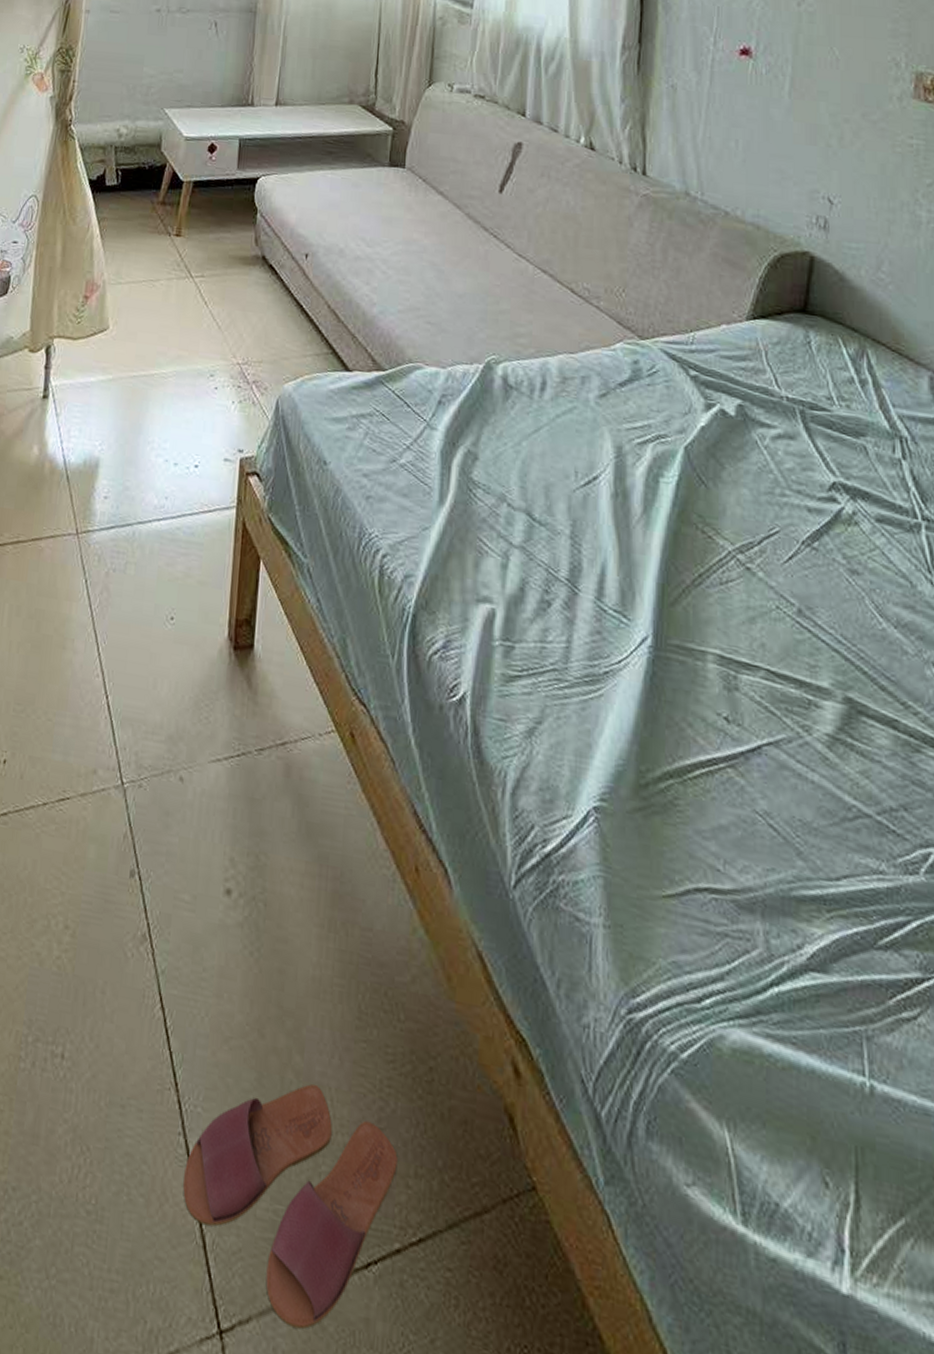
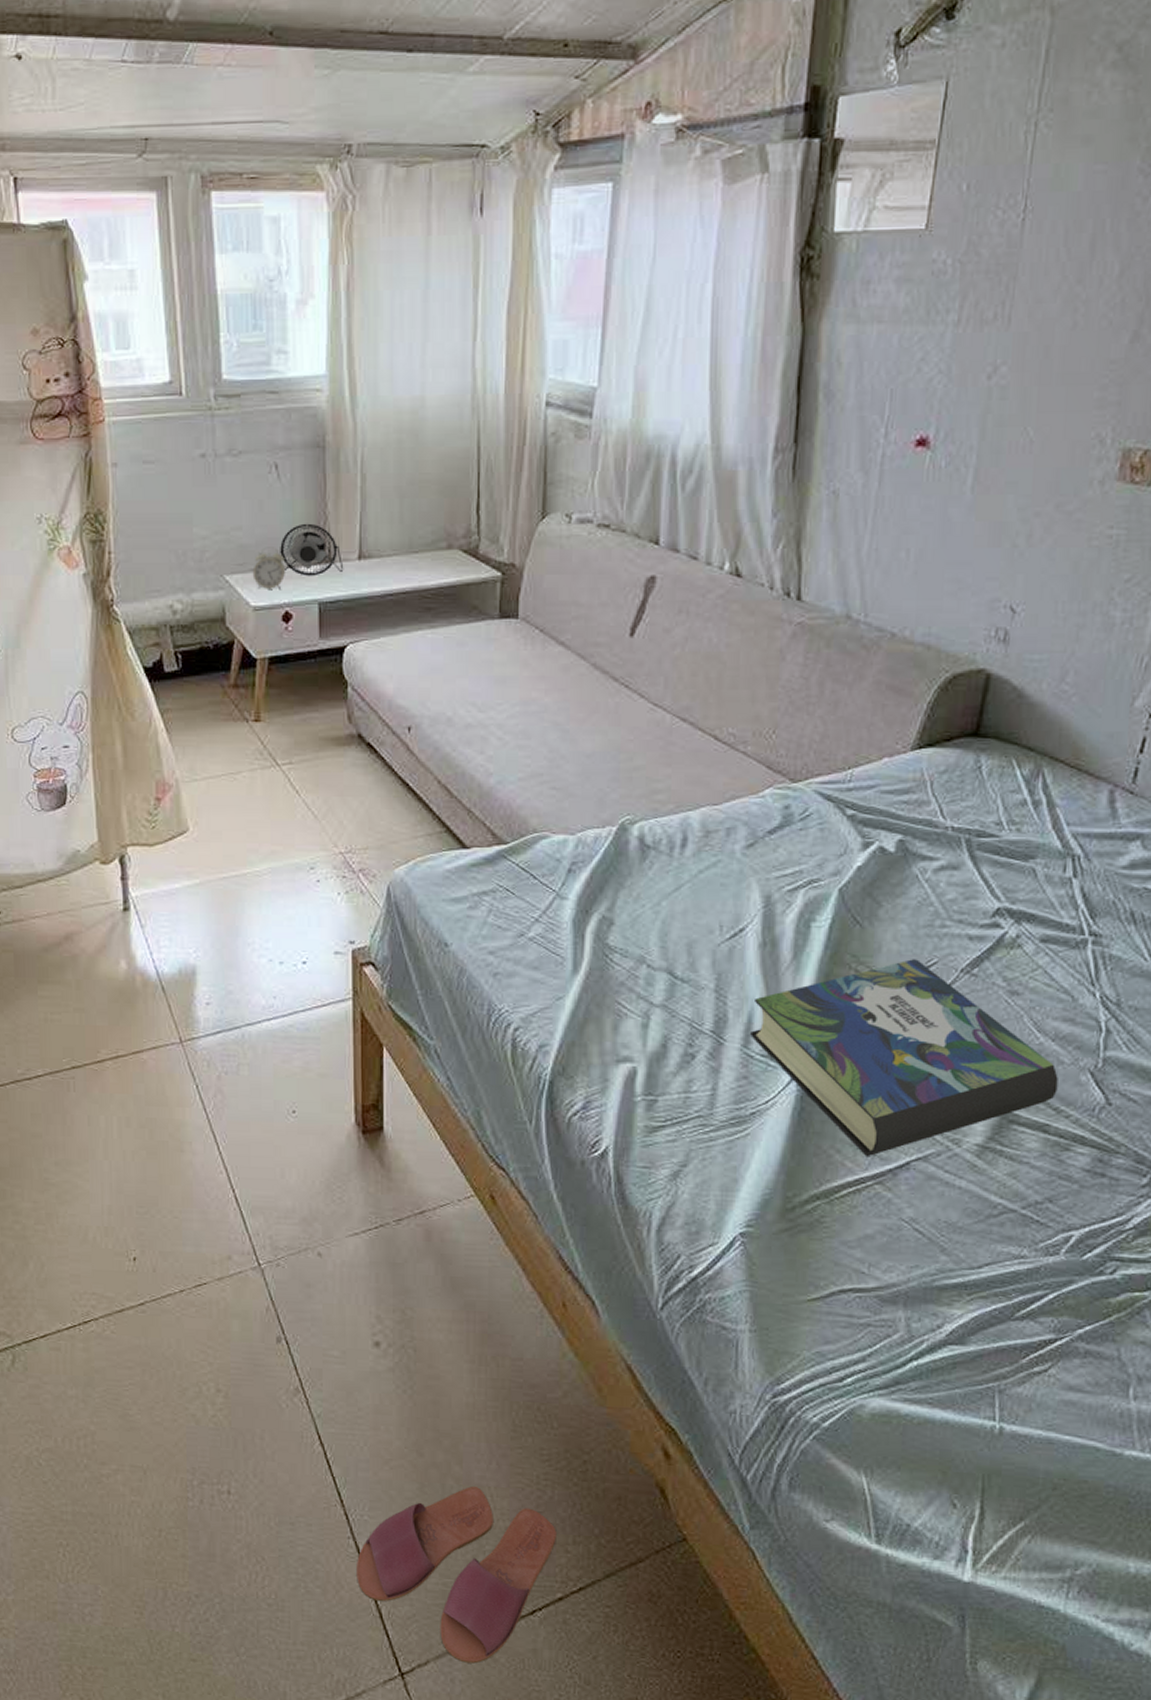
alarm clock: none [187,88,215,124] -> present [252,547,285,589]
desk fan: none [212,72,263,117] -> present [280,523,344,576]
book: none [604,525,904,736] -> present [750,959,1058,1157]

